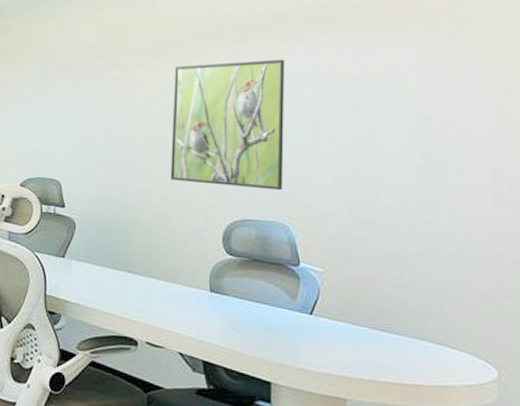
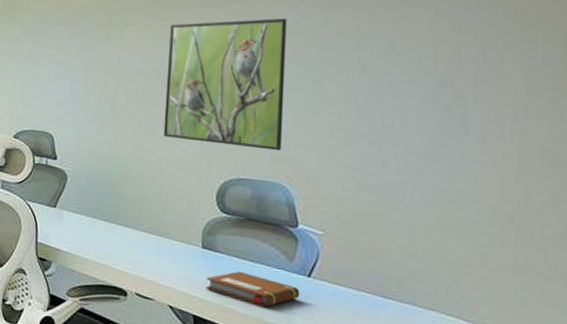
notebook: none [214,313,303,348] -> present [205,271,300,308]

